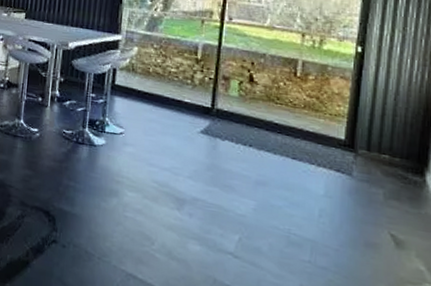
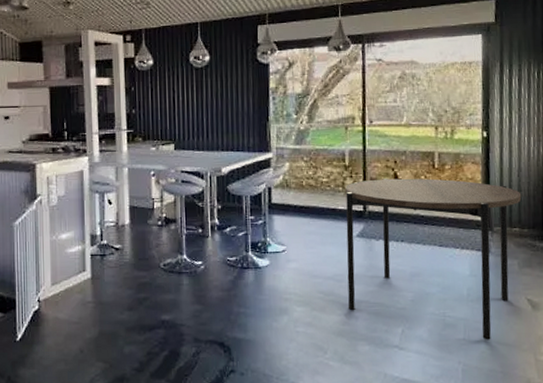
dining table: none [182,77,397,270] -> present [345,178,522,340]

